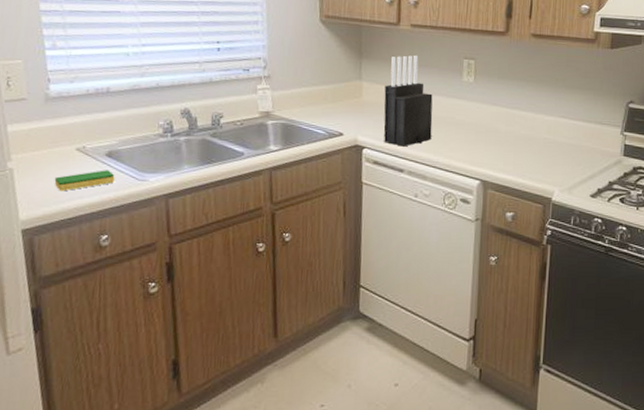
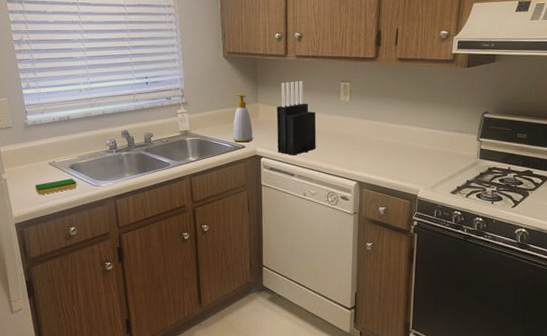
soap bottle: none [328,67,354,129] -> present [233,93,253,143]

